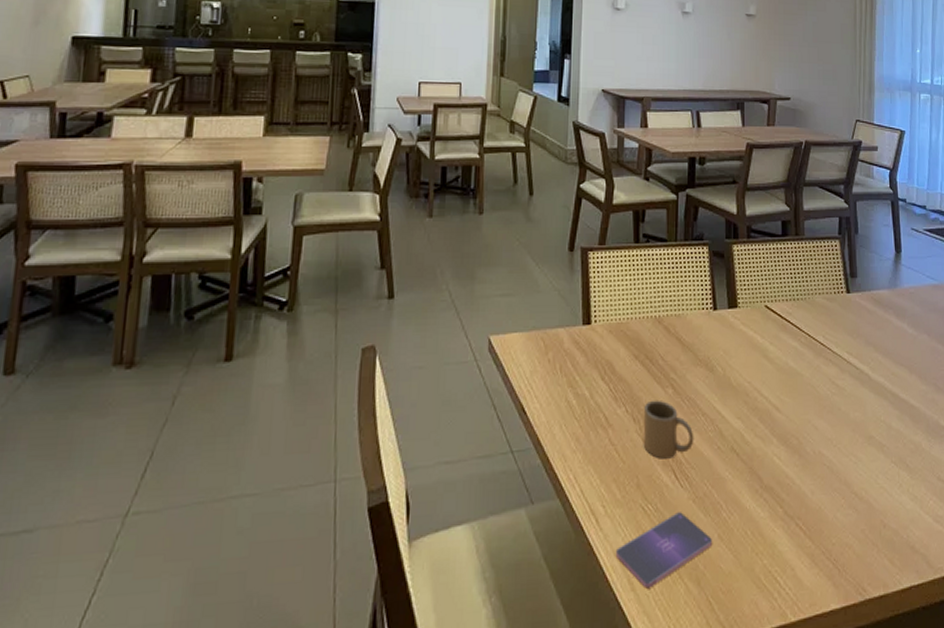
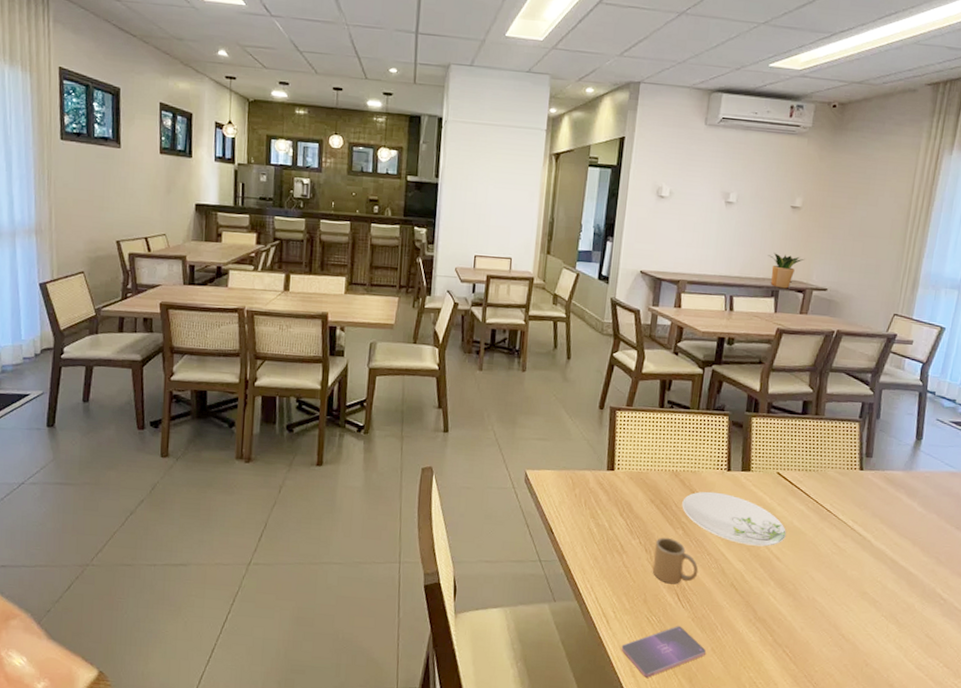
plate: none [669,337,782,397] -> present [682,491,786,547]
potted plant: none [729,63,765,100] -> present [768,253,805,289]

